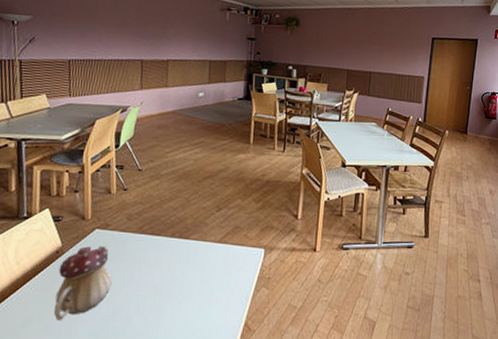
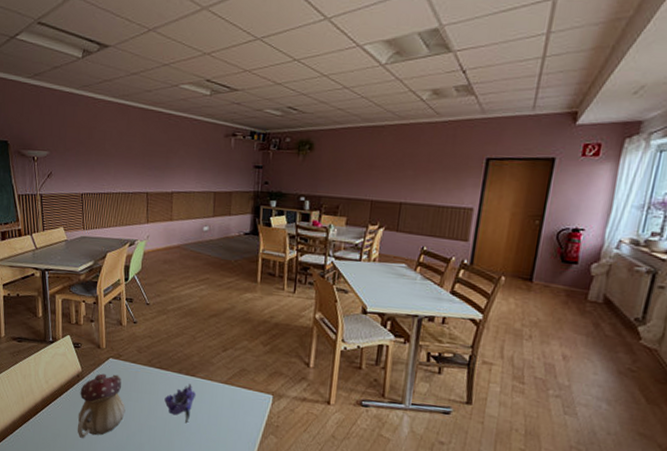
flower: none [156,247,190,288] -> present [164,384,197,424]

